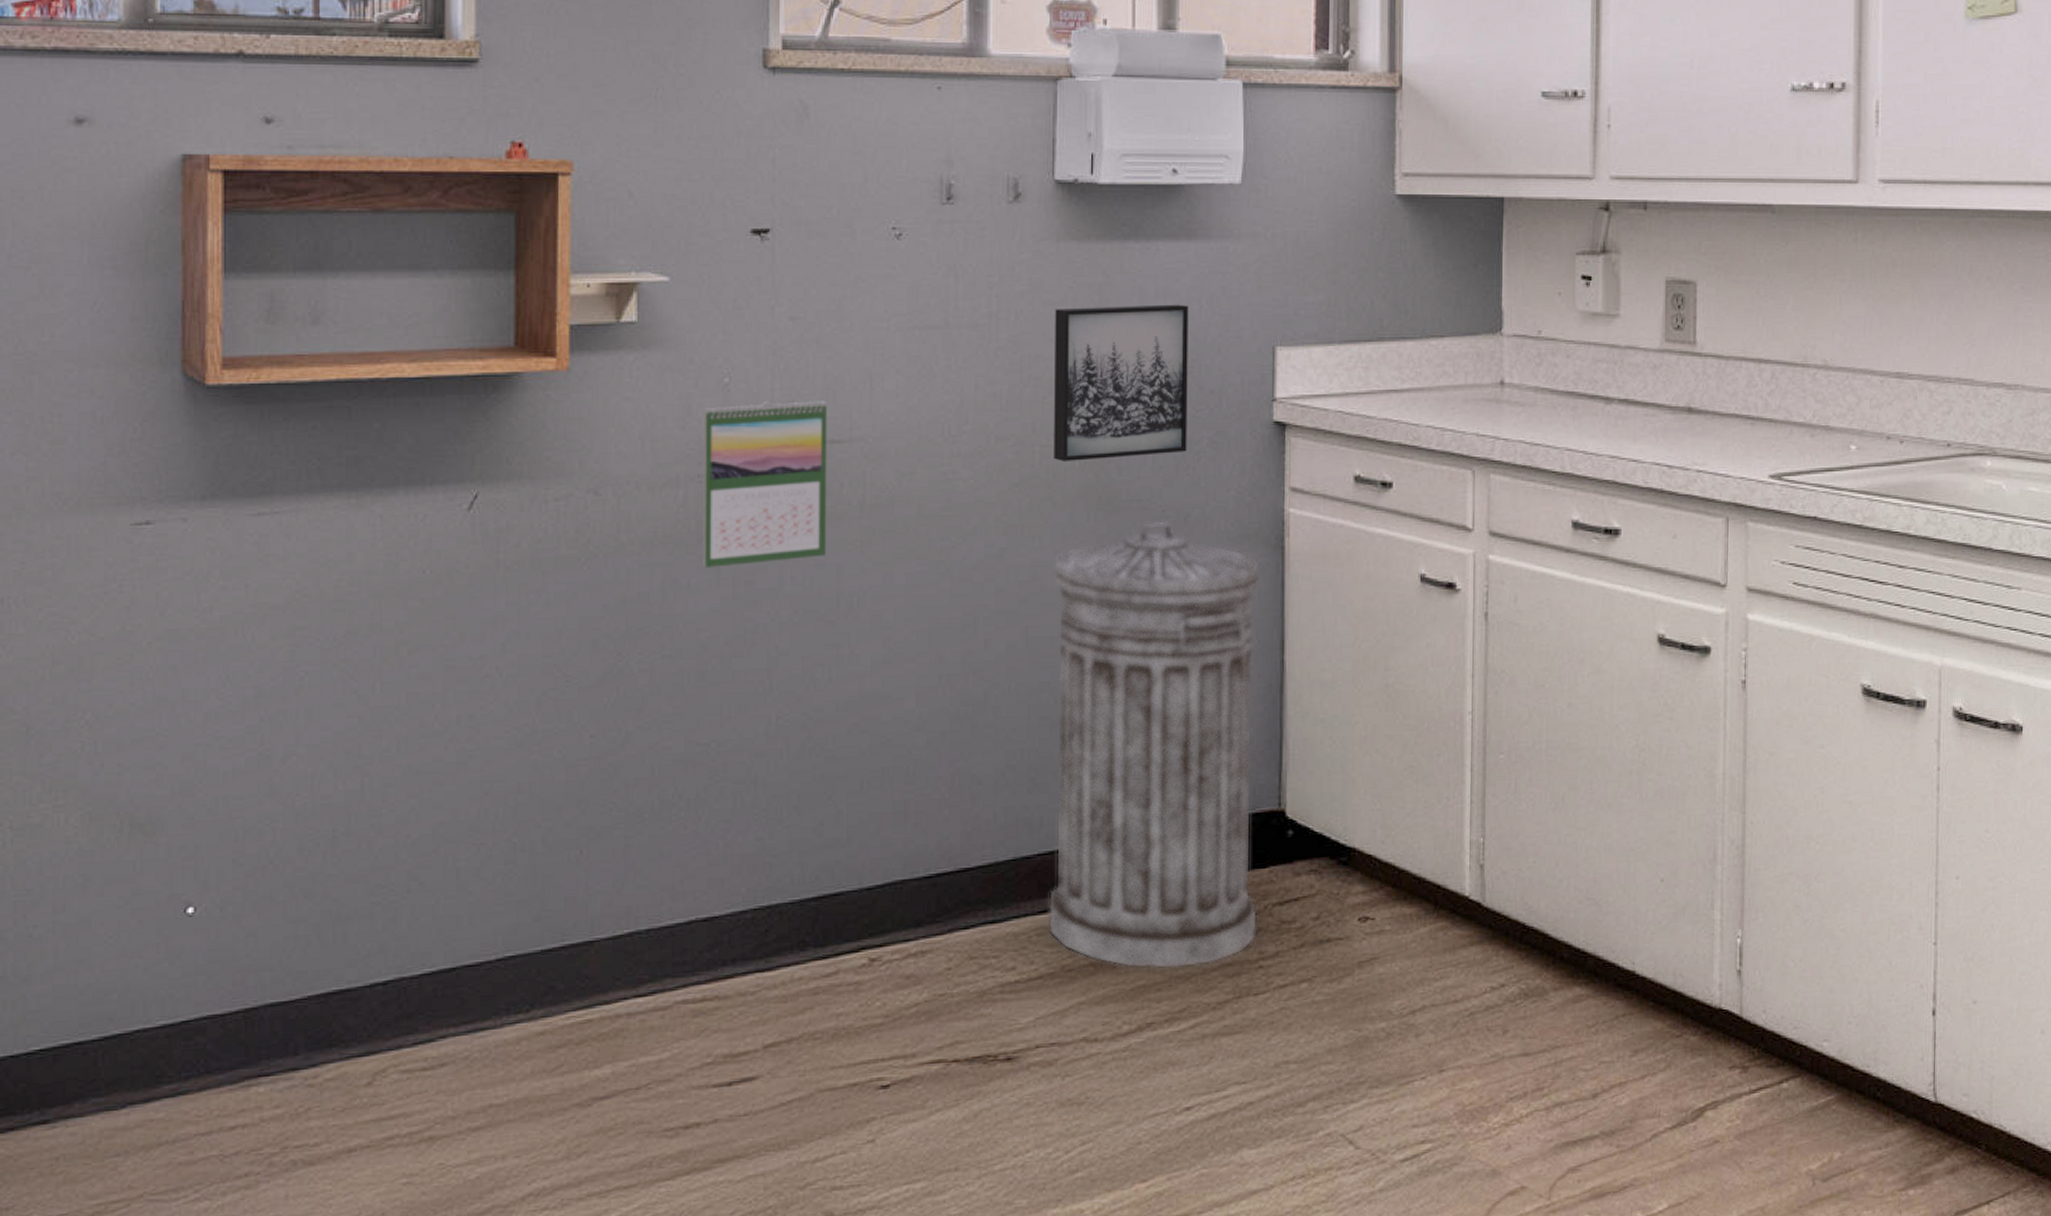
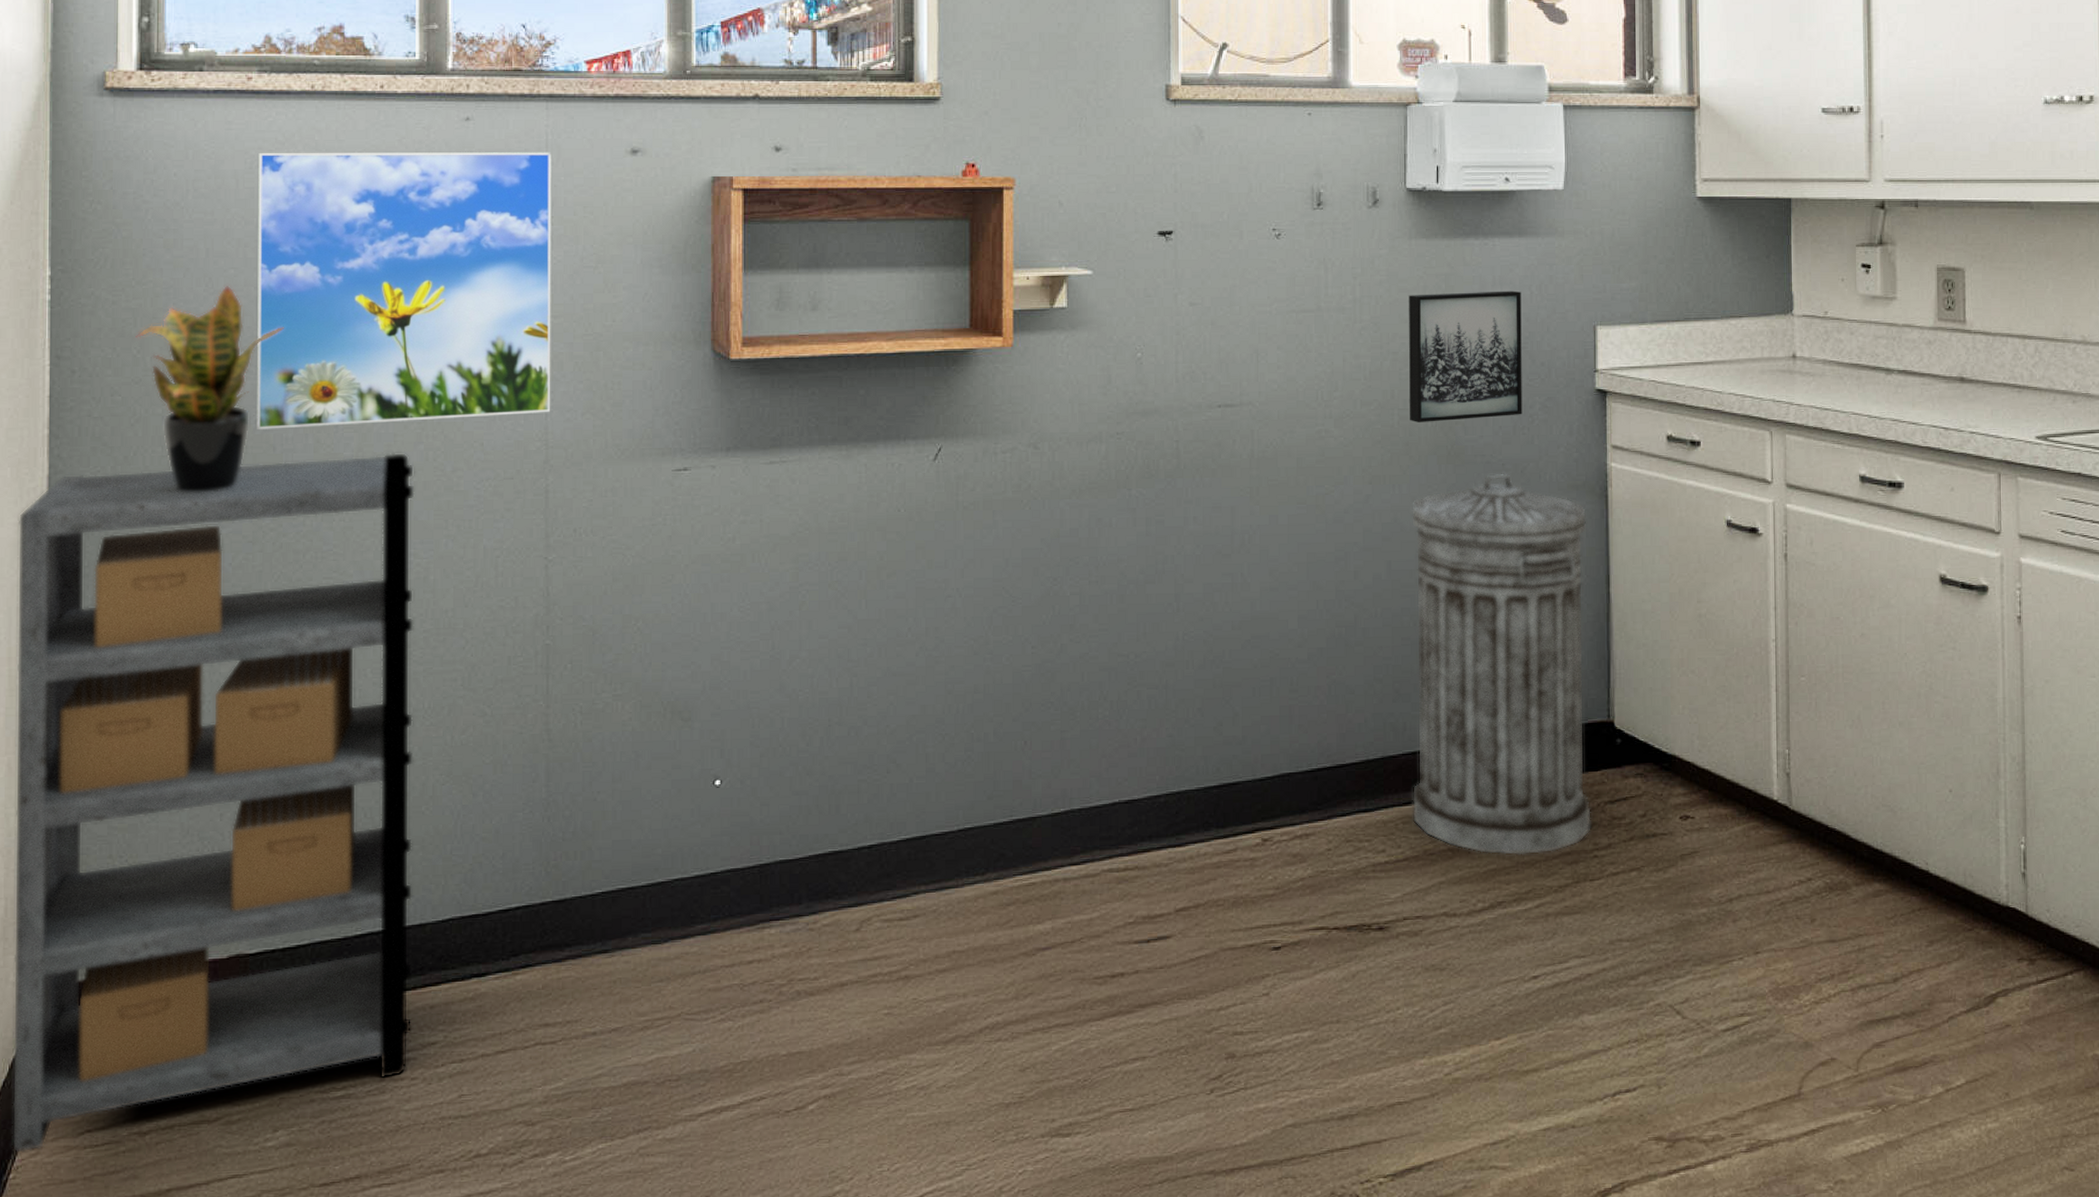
calendar: present [703,401,828,568] -> none [1121,372,1223,509]

